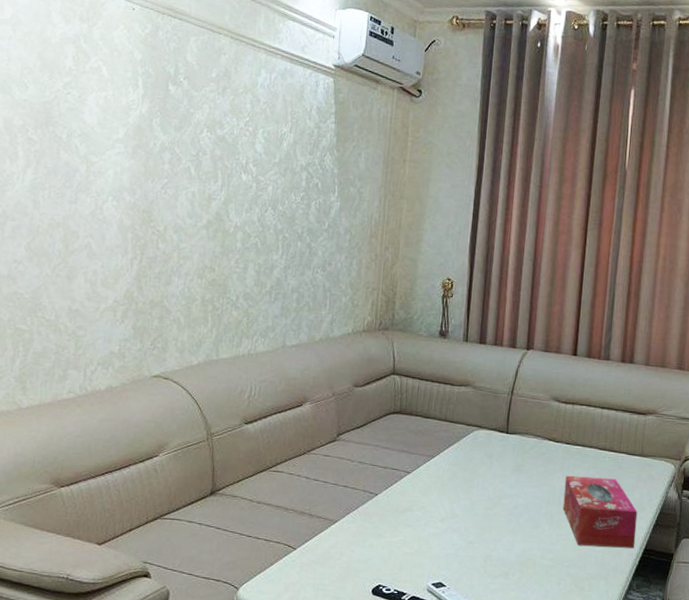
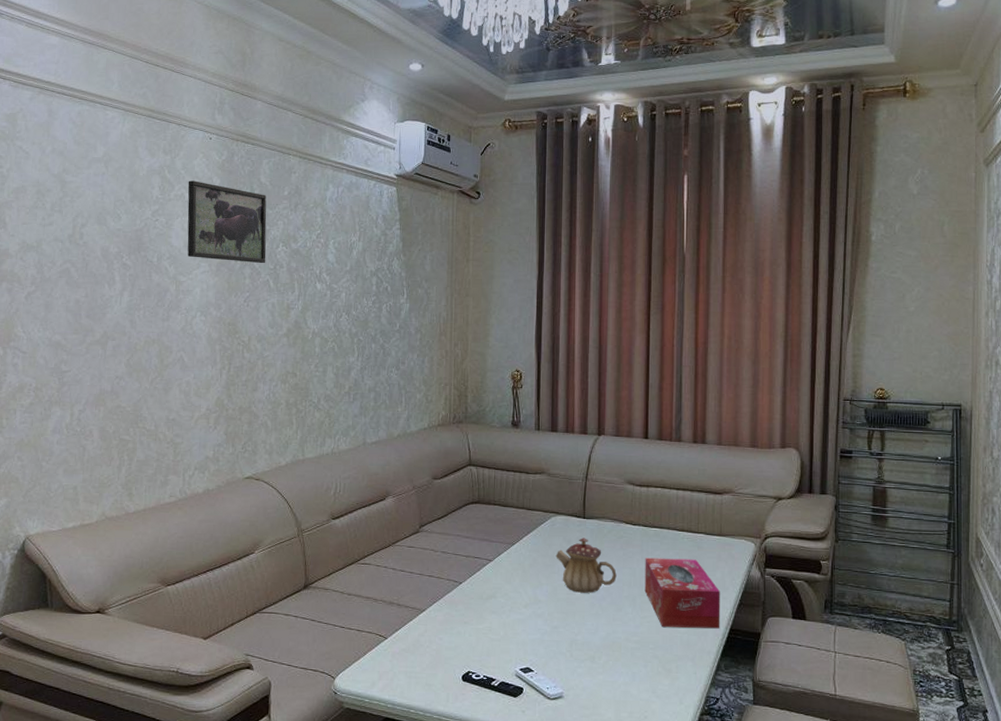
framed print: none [101,53,193,149] -> present [187,180,267,264]
teapot: none [476,453,536,509] -> present [556,538,617,593]

